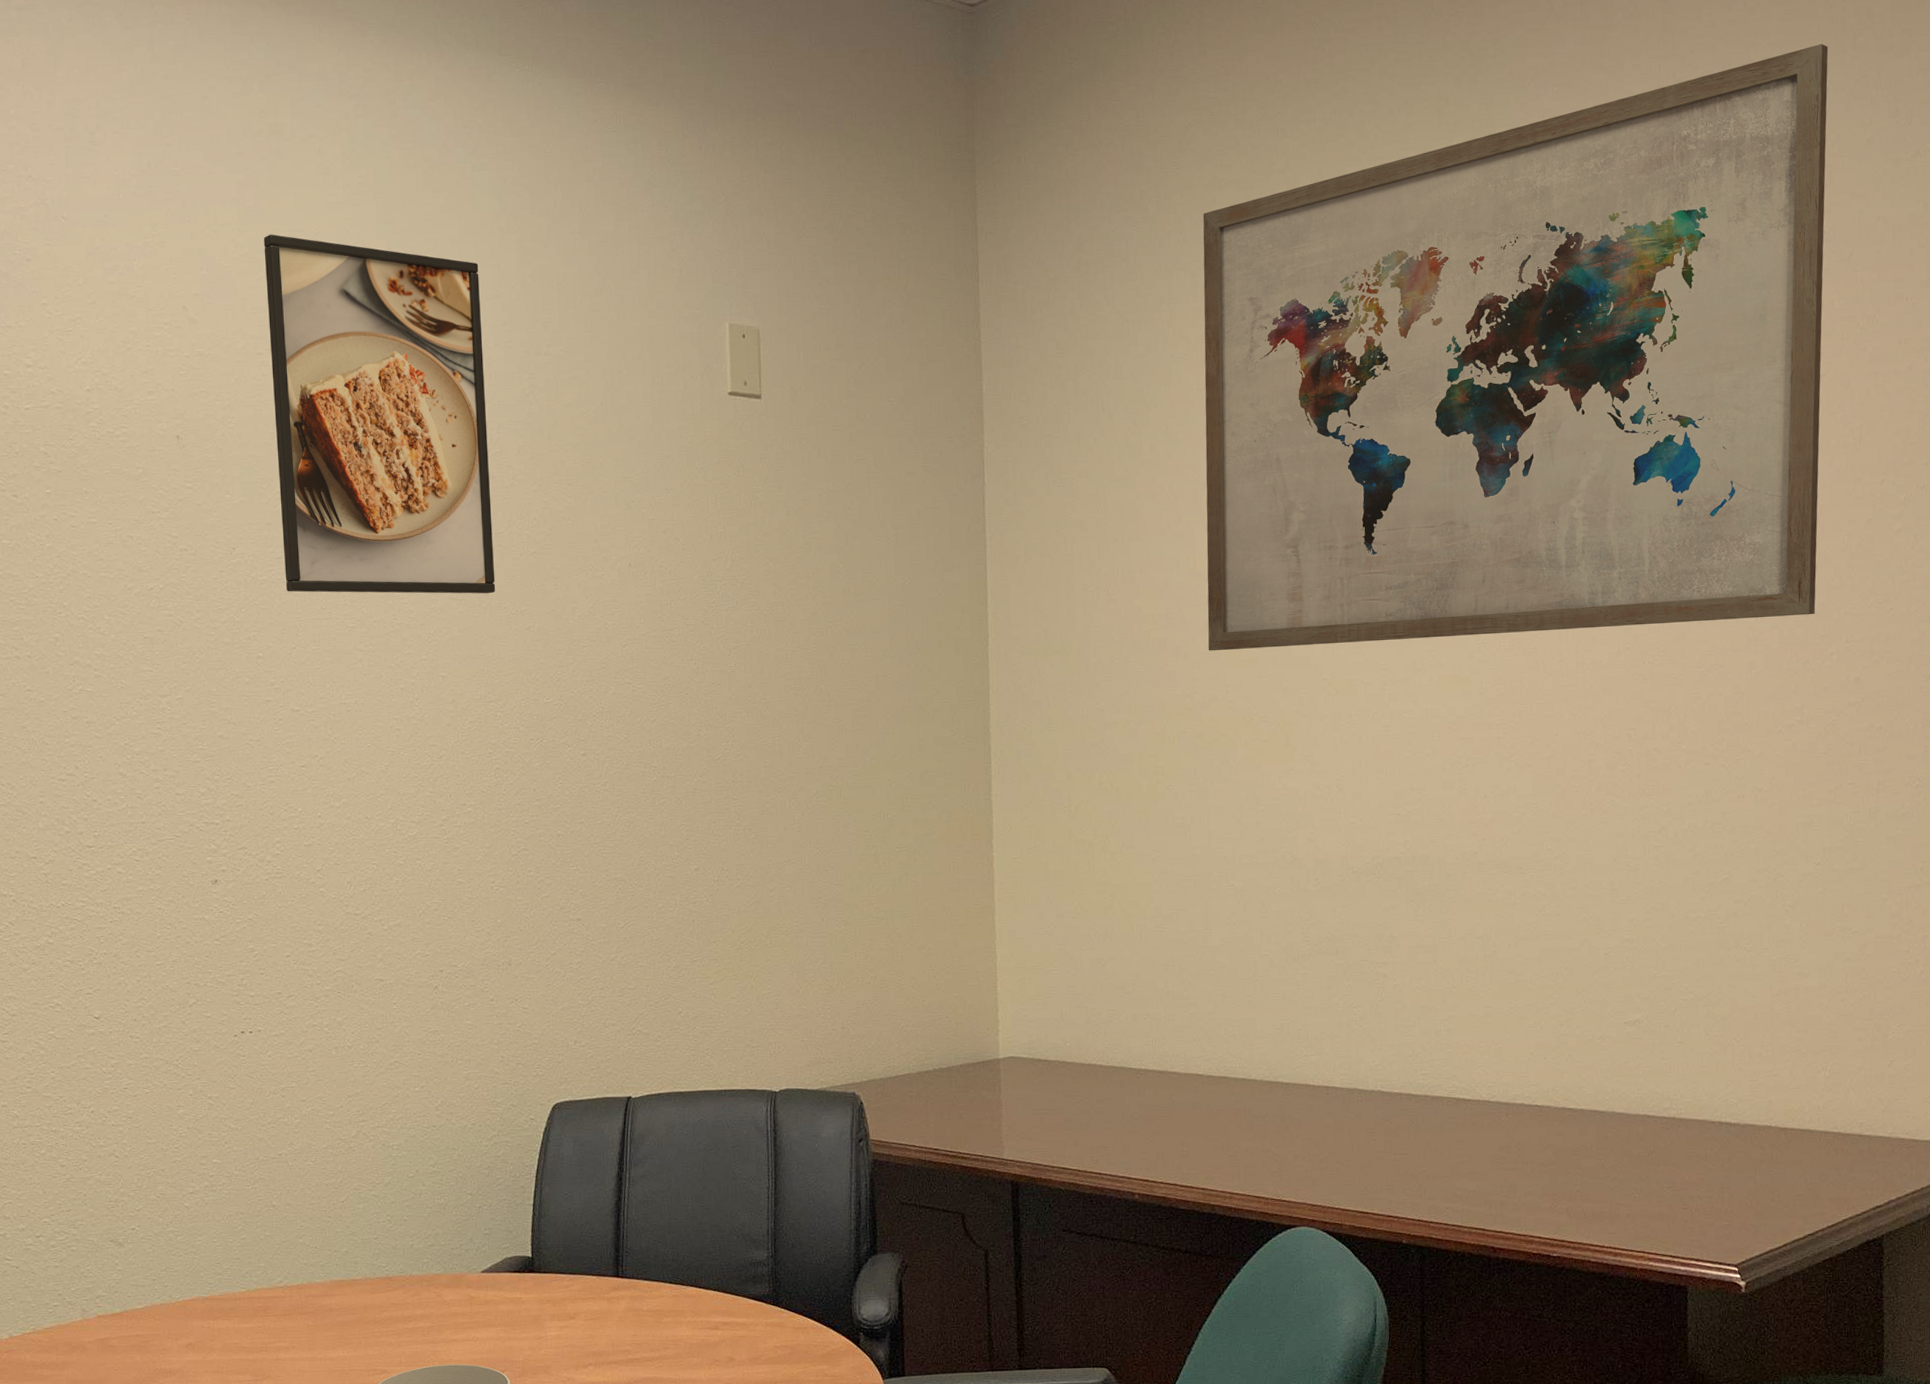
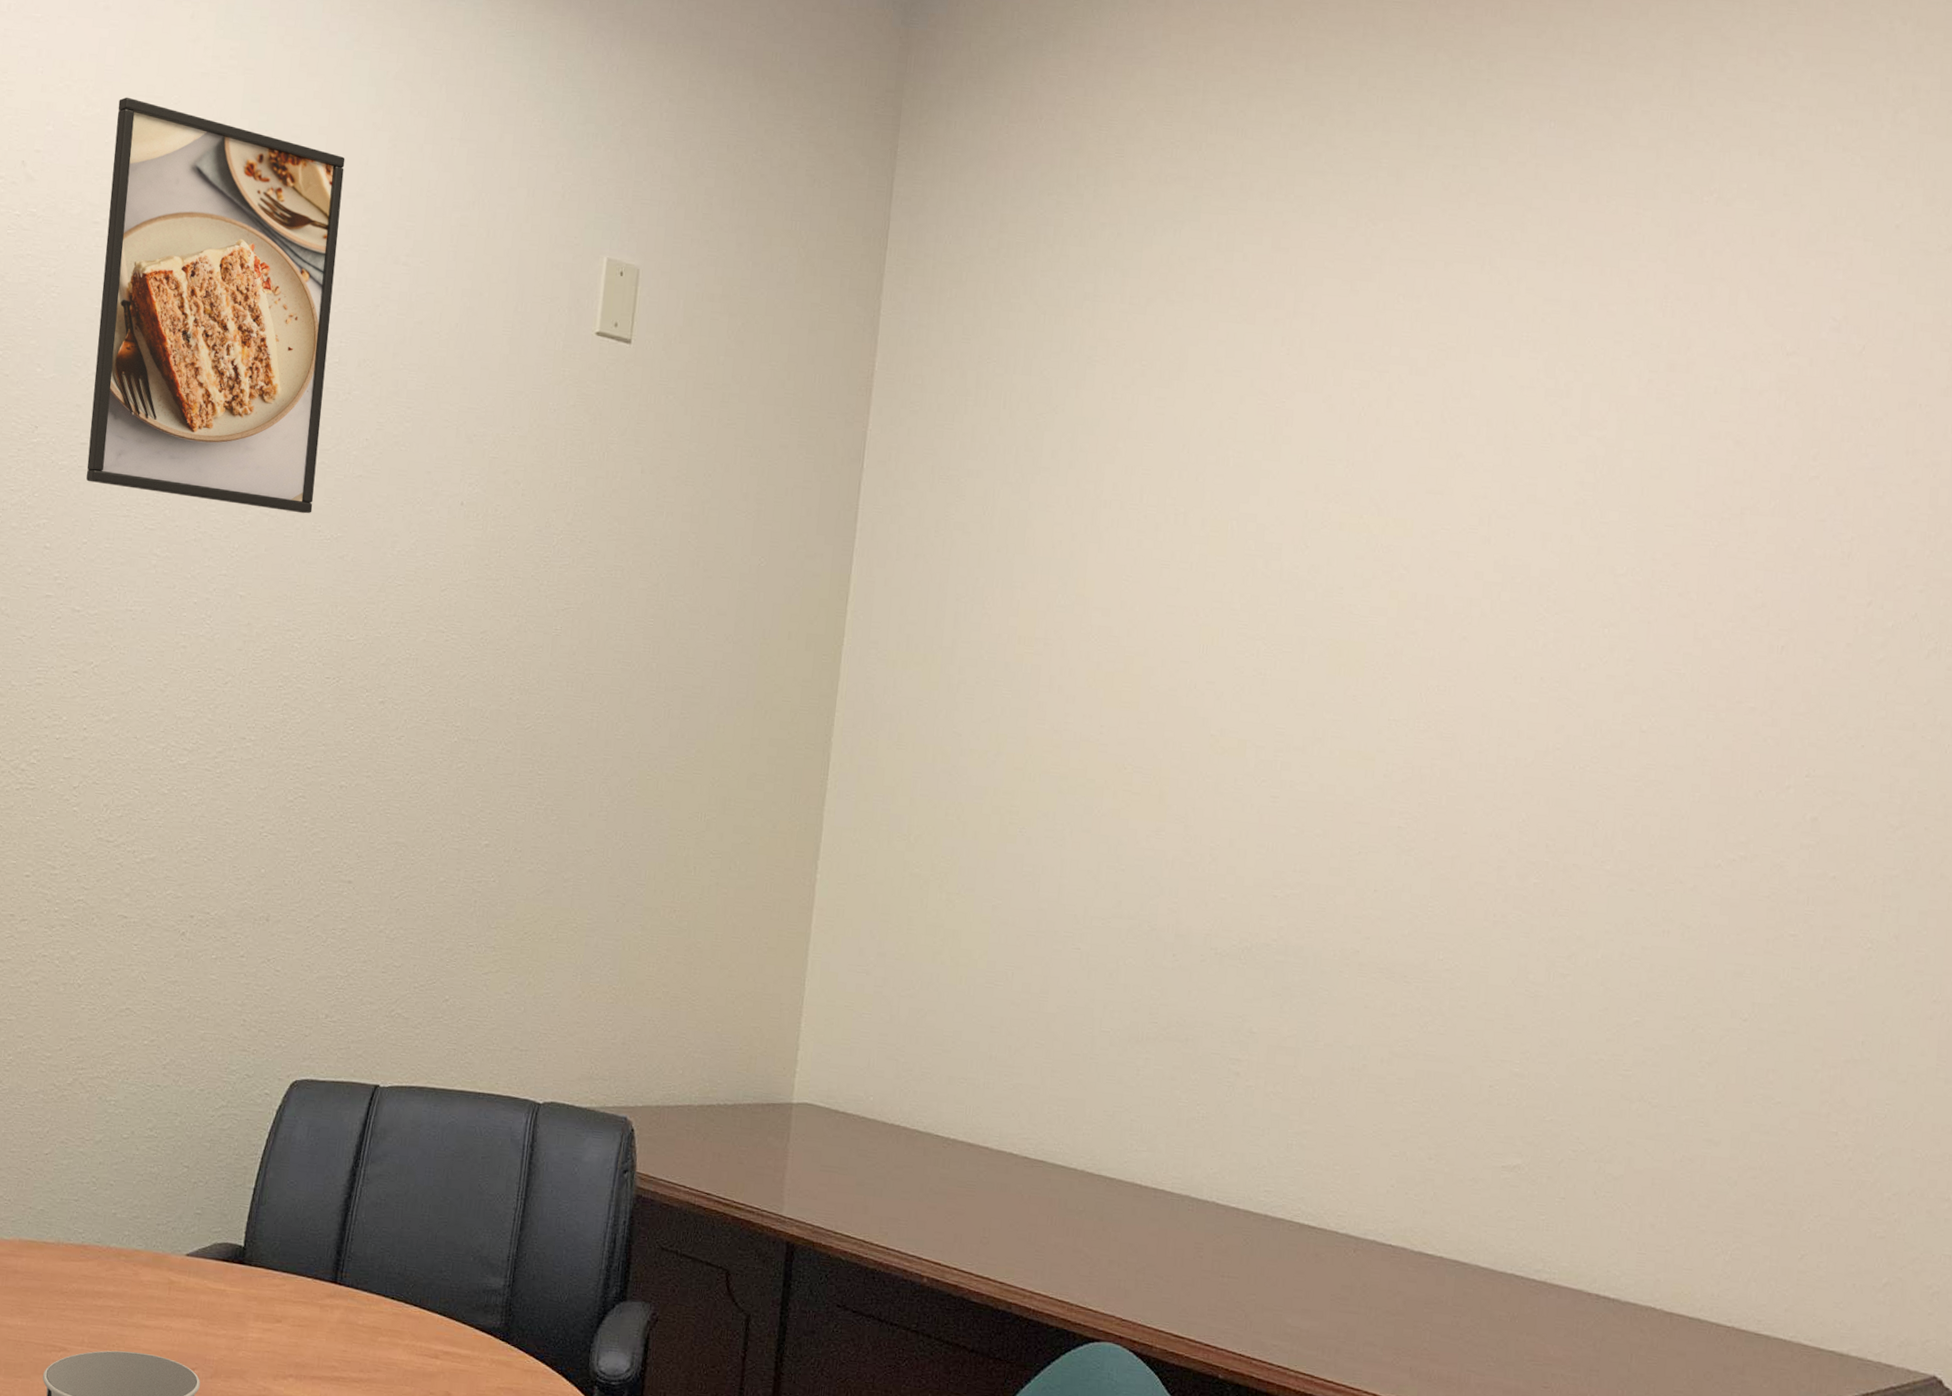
wall art: present [1203,43,1828,651] -> none [1086,114,1864,741]

